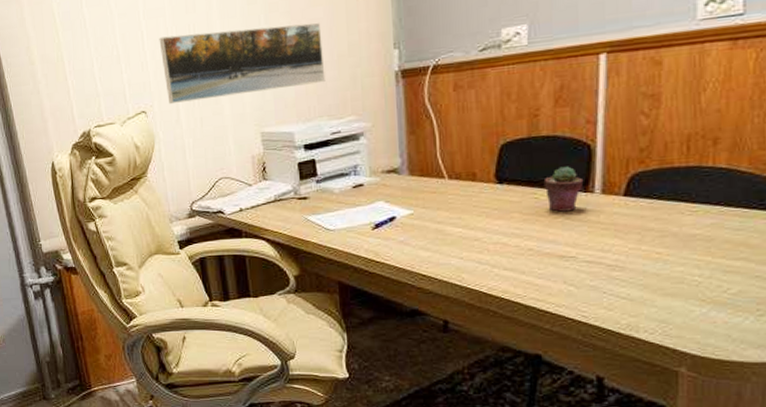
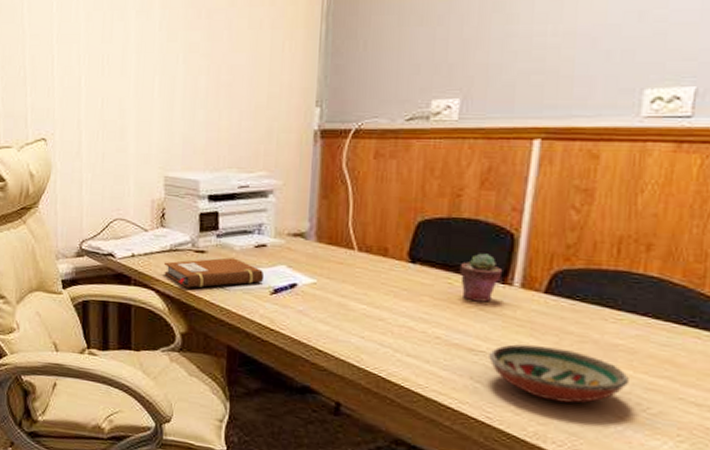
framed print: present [159,22,326,105] -> none [69,64,242,135]
notebook: none [271,200,365,233] -> present [164,257,265,288]
decorative bowl: none [579,244,708,294] -> present [489,344,629,403]

